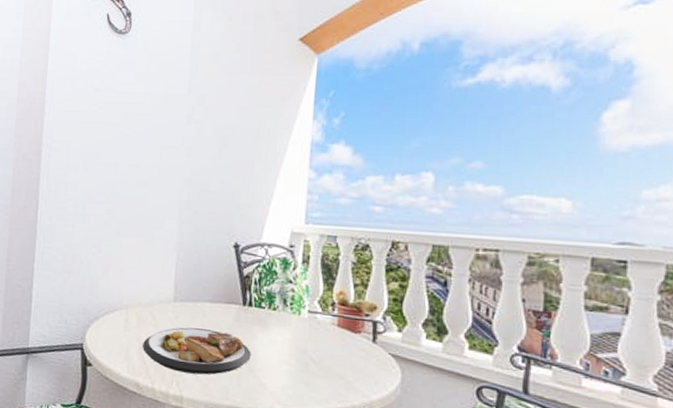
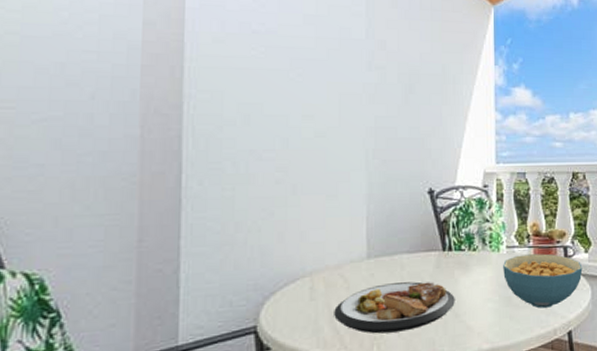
cereal bowl: none [302,322,393,383] -> present [503,253,583,309]

